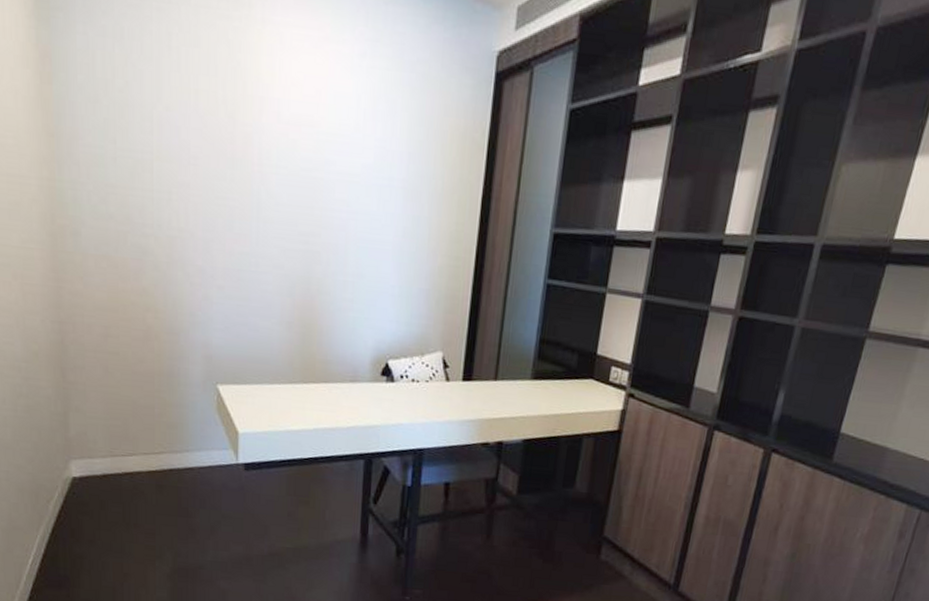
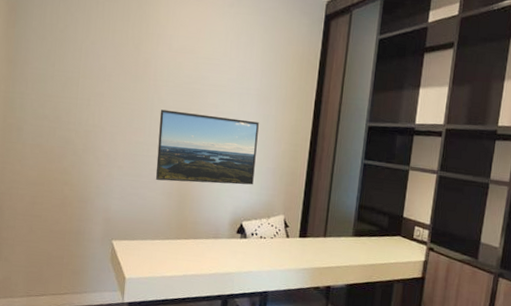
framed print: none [269,207,407,312] -> present [155,109,259,185]

